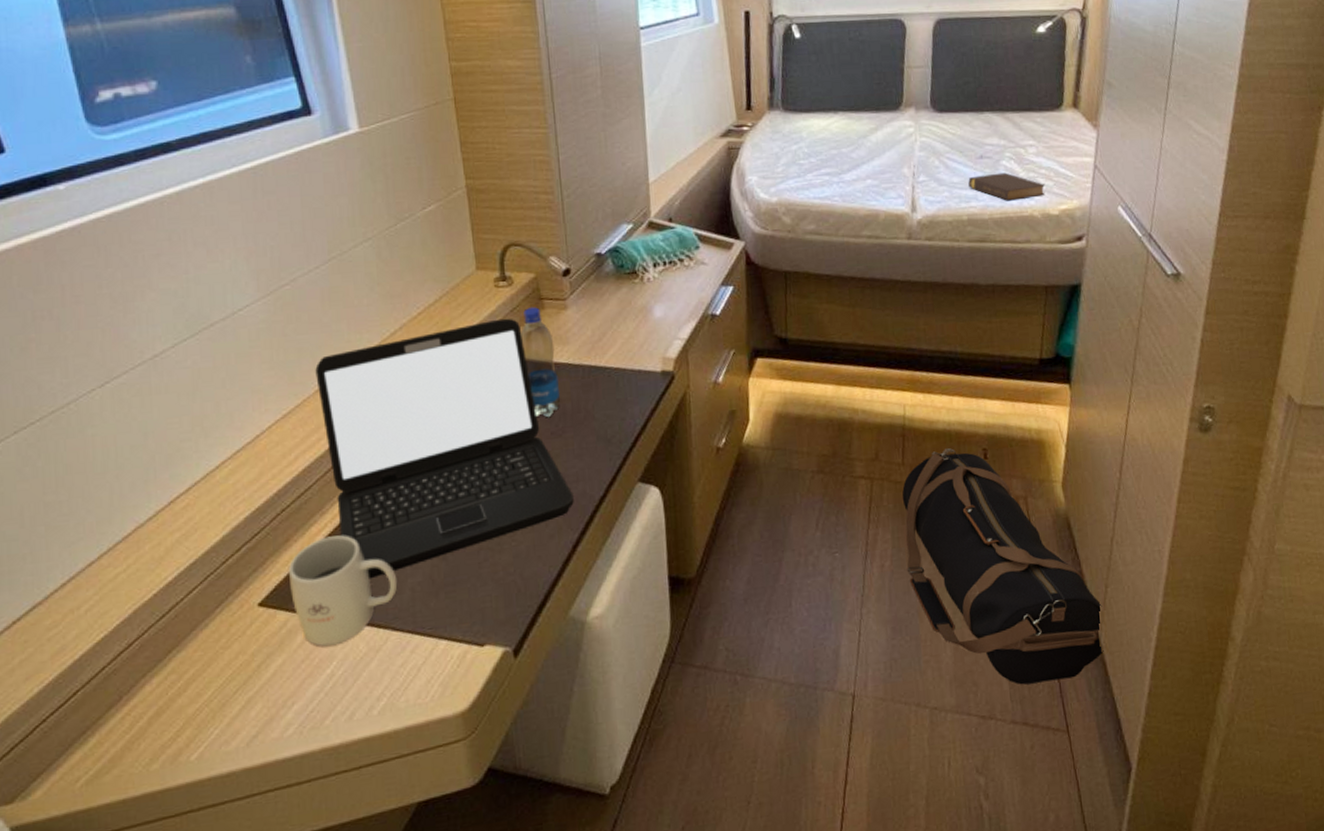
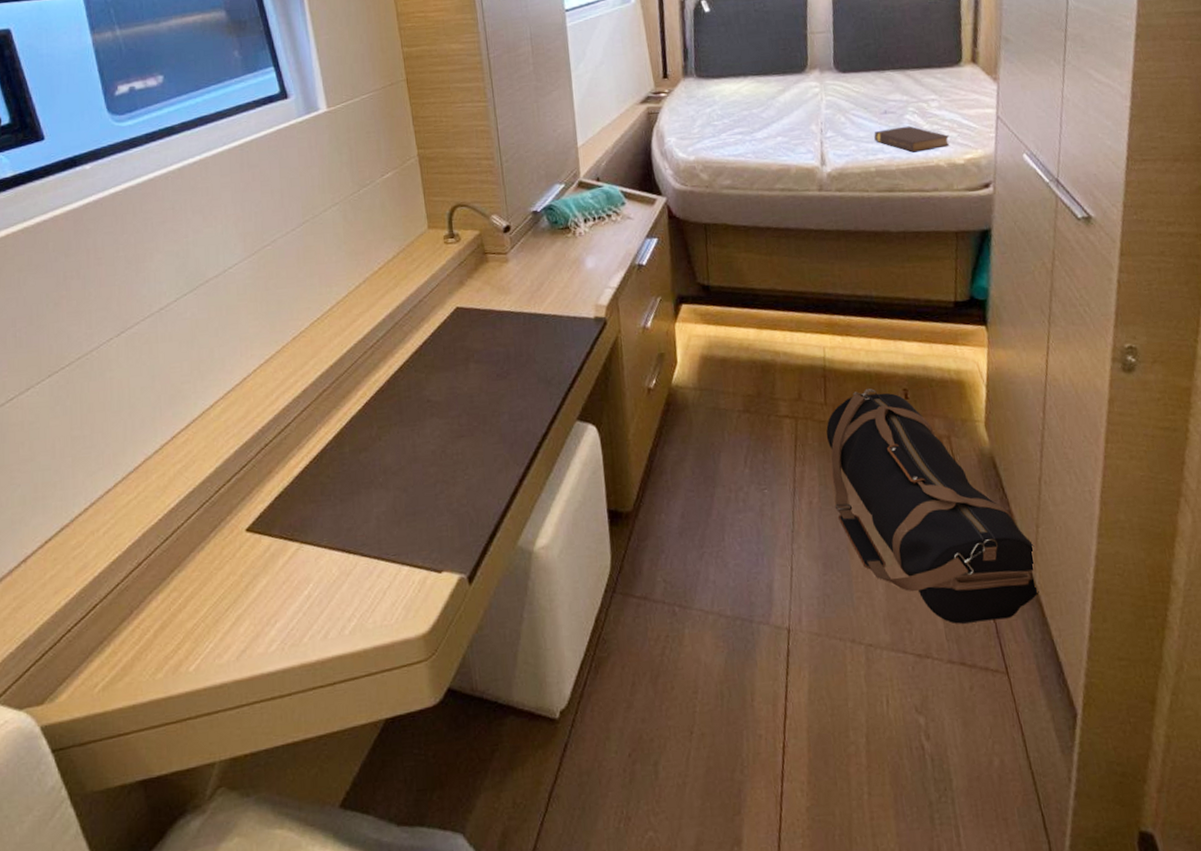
mug: present [289,535,398,647] -> none [272,468,365,570]
laptop: present [315,318,574,579] -> none [292,271,519,508]
bottle: present [520,307,561,418] -> none [468,261,505,361]

